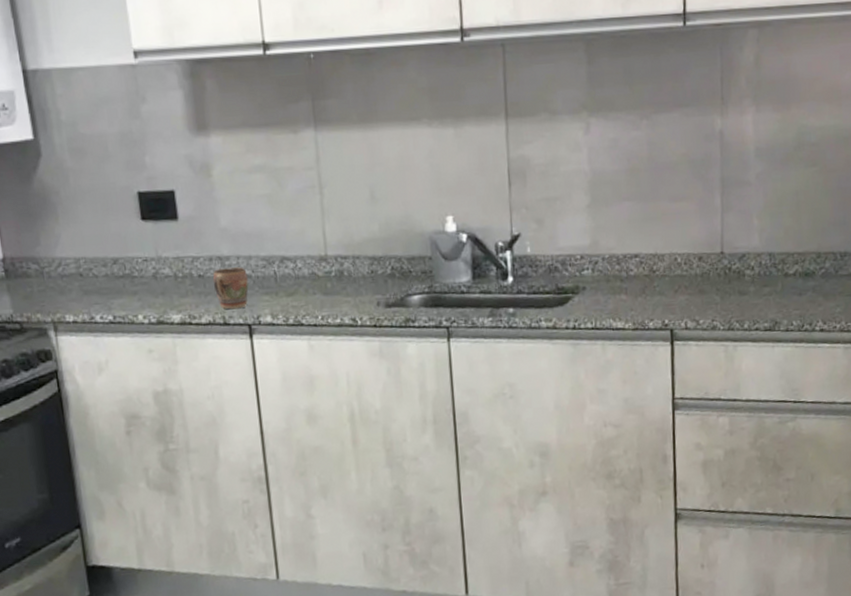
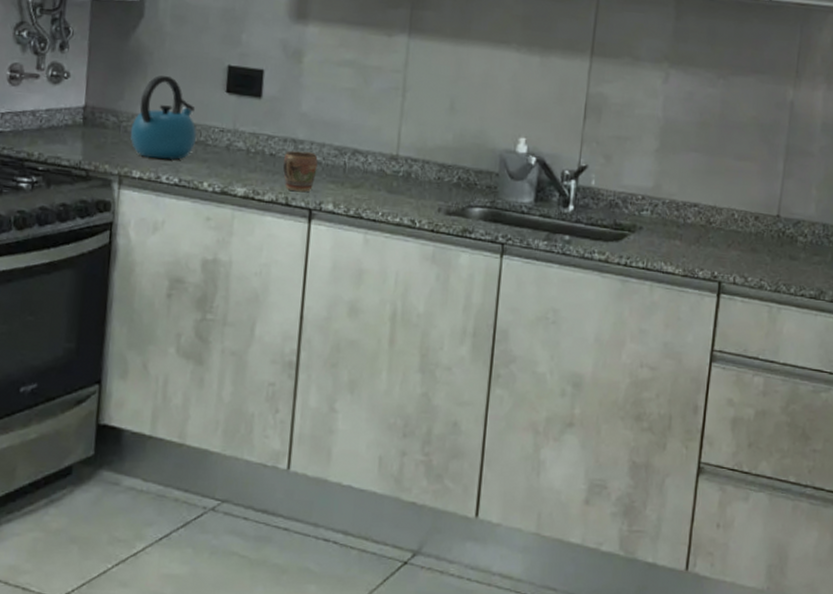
kettle: none [54,213,121,300] -> present [130,76,196,160]

